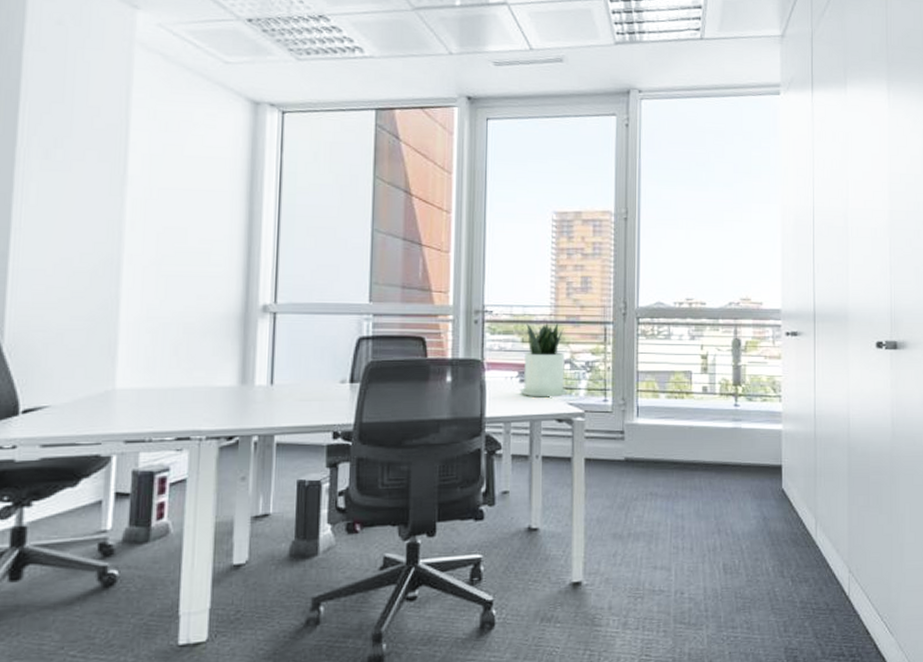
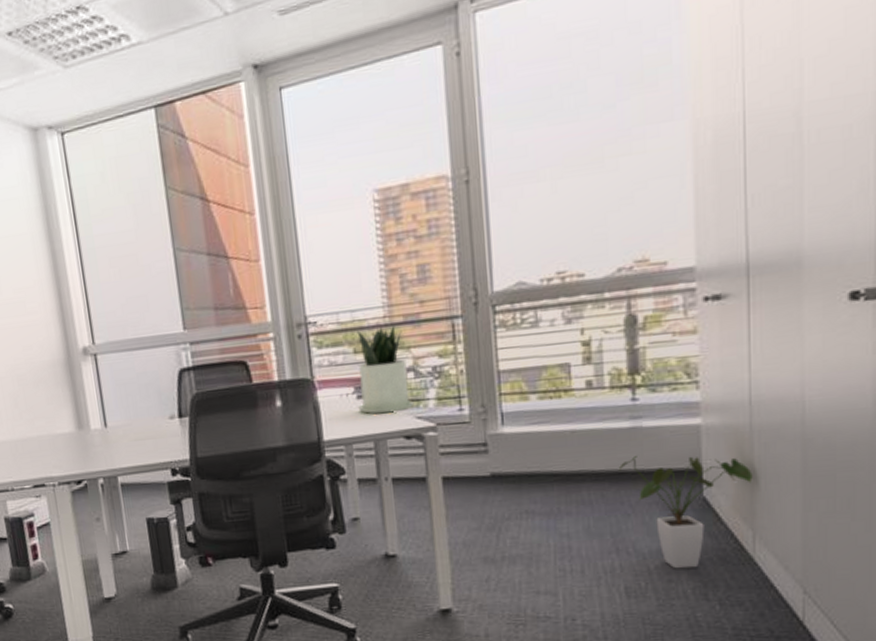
house plant: none [723,452,816,549] -> present [619,456,753,569]

